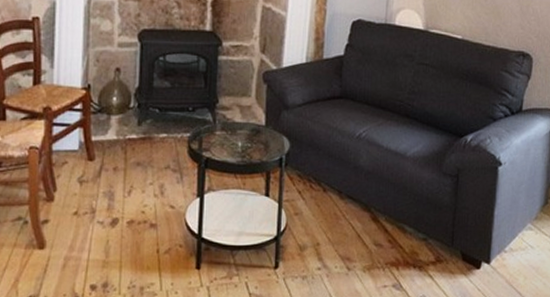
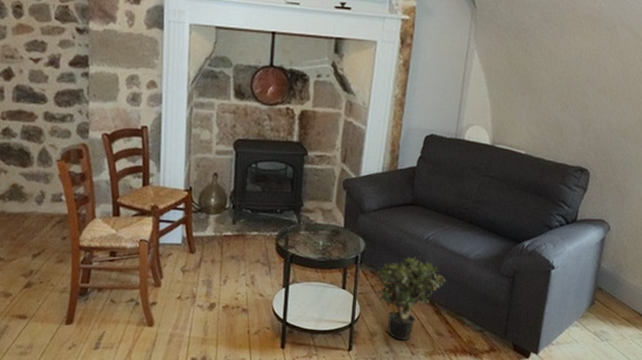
potted plant: none [301,156,383,254] -> present [374,256,446,341]

